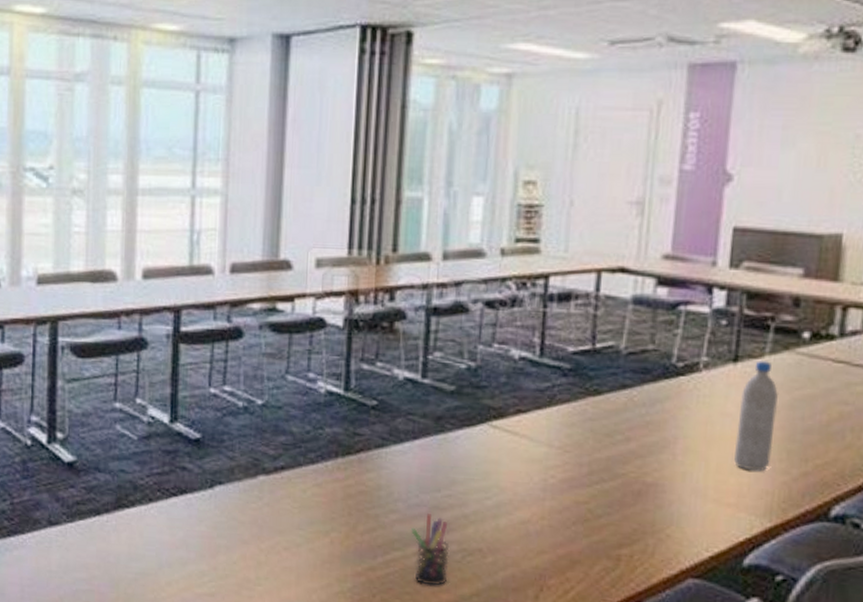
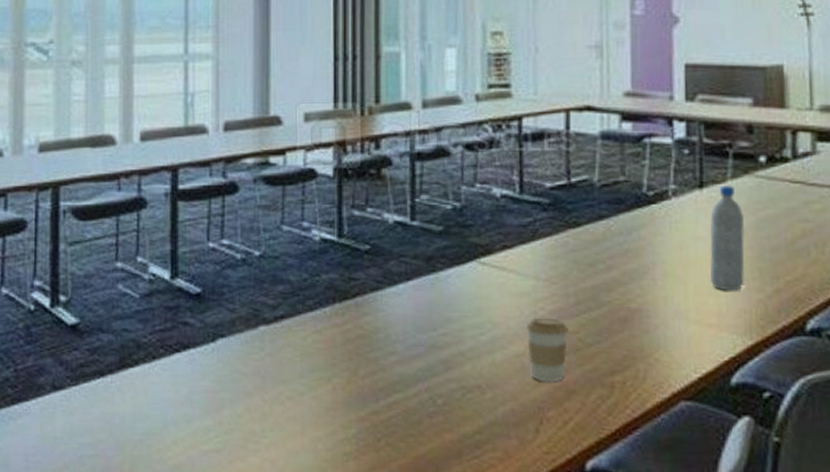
pen holder: present [411,513,450,586] -> none [411,352,450,426]
coffee cup: none [533,485,580,551] -> present [525,317,570,382]

